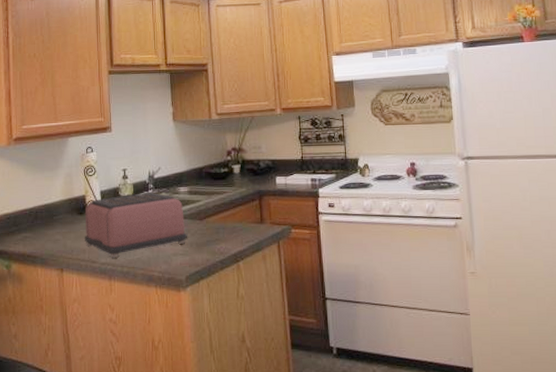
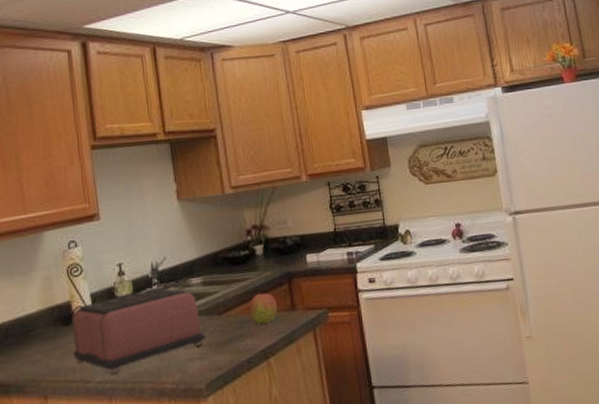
fruit: none [225,205,249,232] -> present [249,293,278,325]

